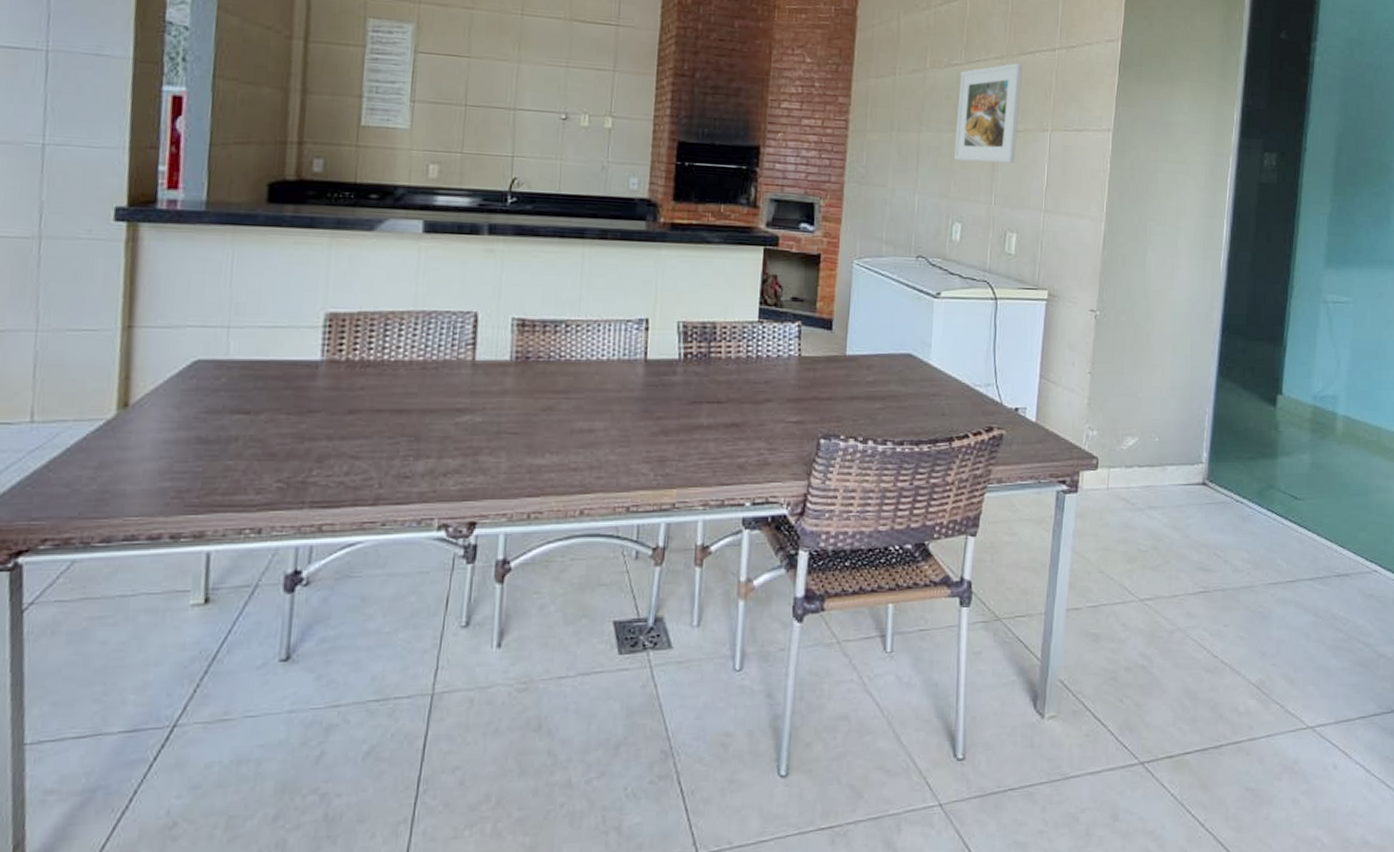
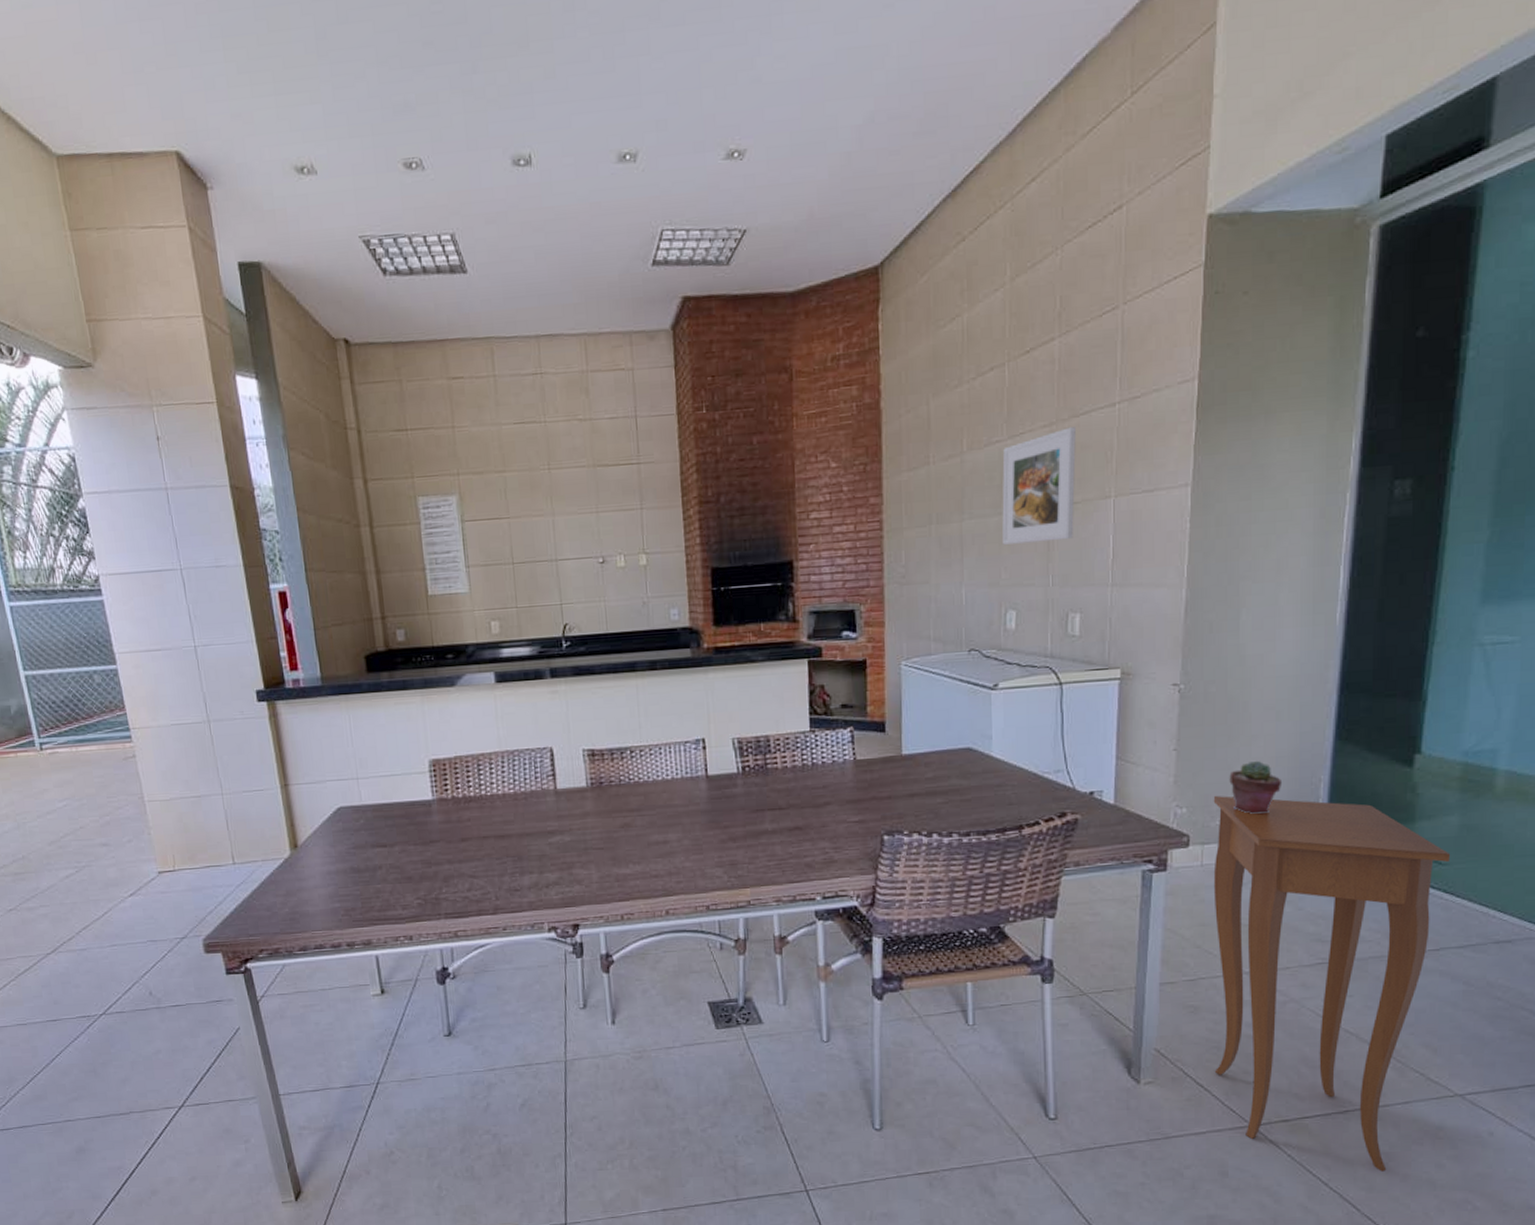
side table: none [1110,421,1304,810] -> present [1213,796,1451,1172]
potted succulent: none [1133,389,1176,442] -> present [1229,760,1283,815]

